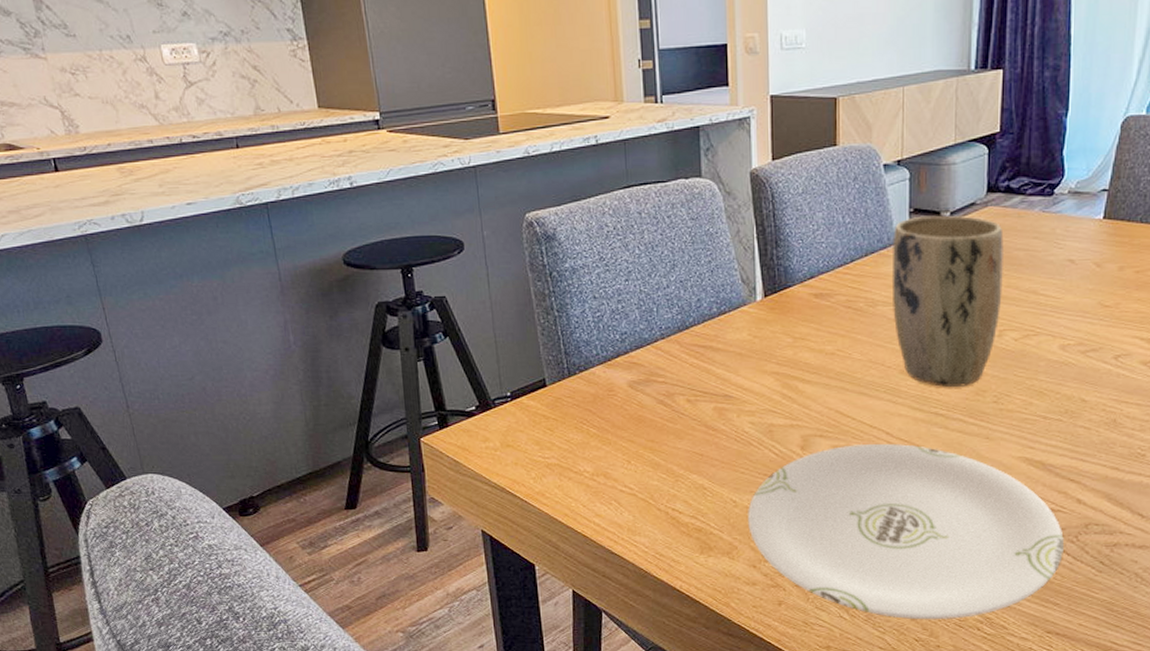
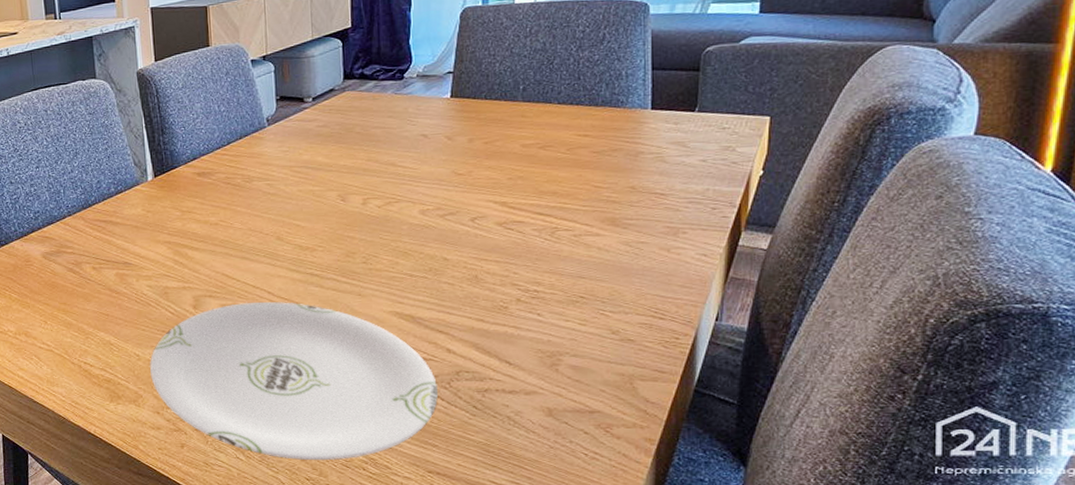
plant pot: present [891,215,1004,387] -> none [263,100,364,251]

